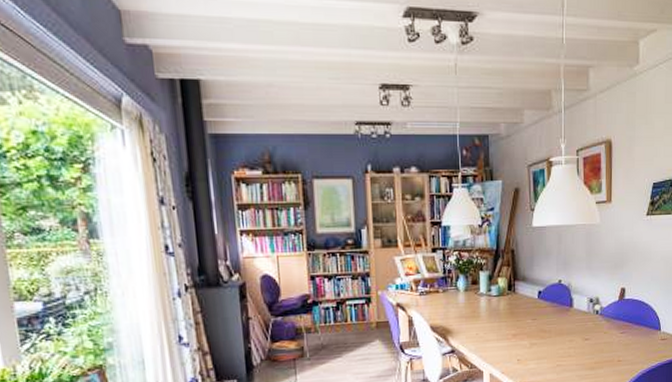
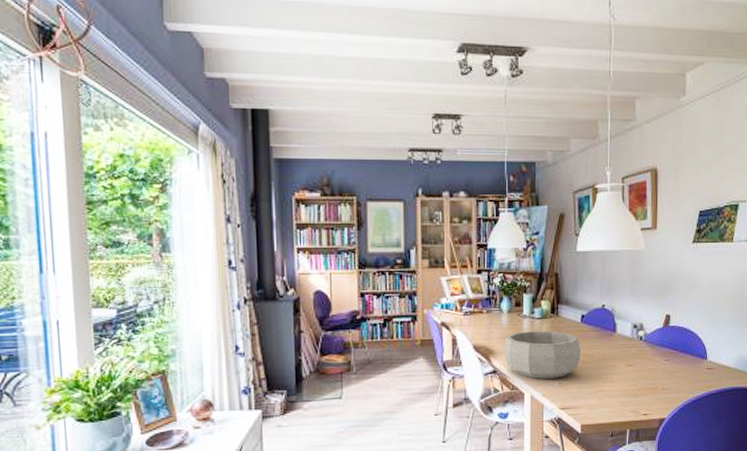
decorative bowl: none [461,308,538,357] -> present [504,330,580,380]

